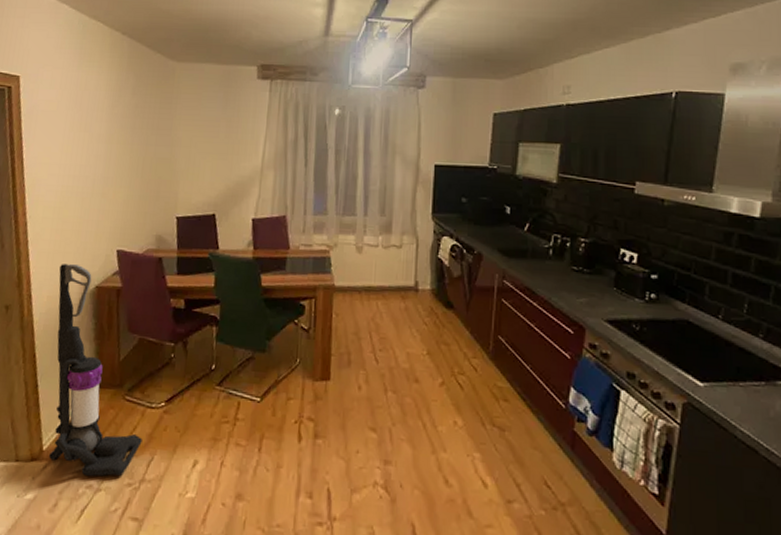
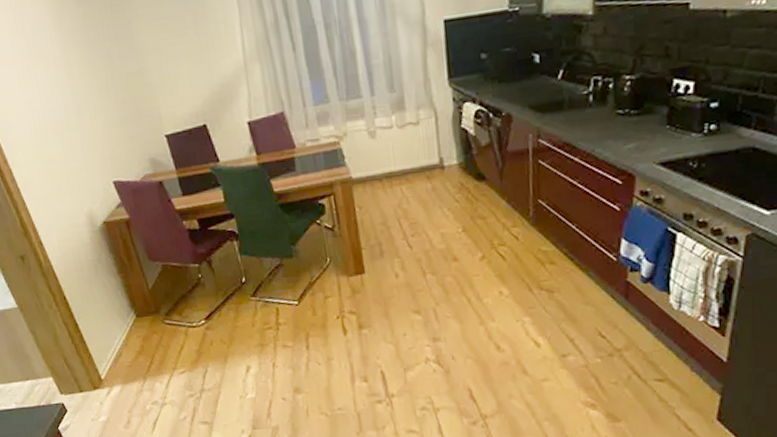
vacuum cleaner: present [49,264,142,477] -> none [60,203,193,394]

